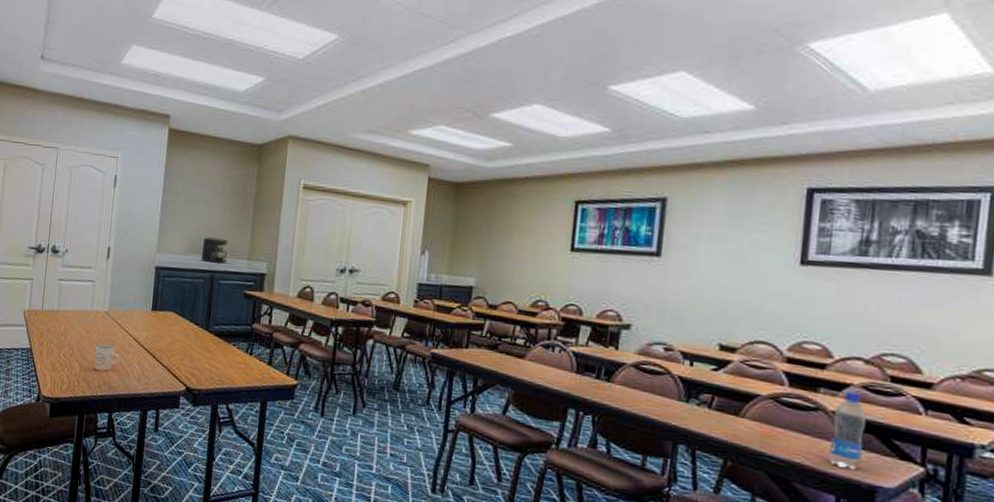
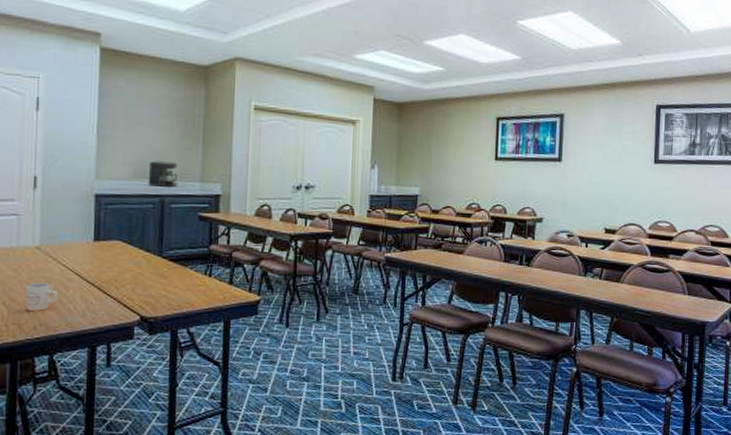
bottle: present [828,392,867,471] -> none [676,256,698,313]

